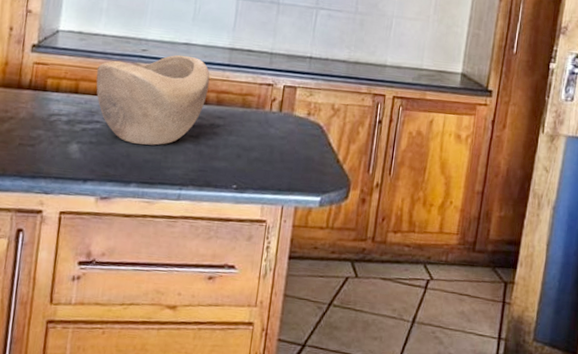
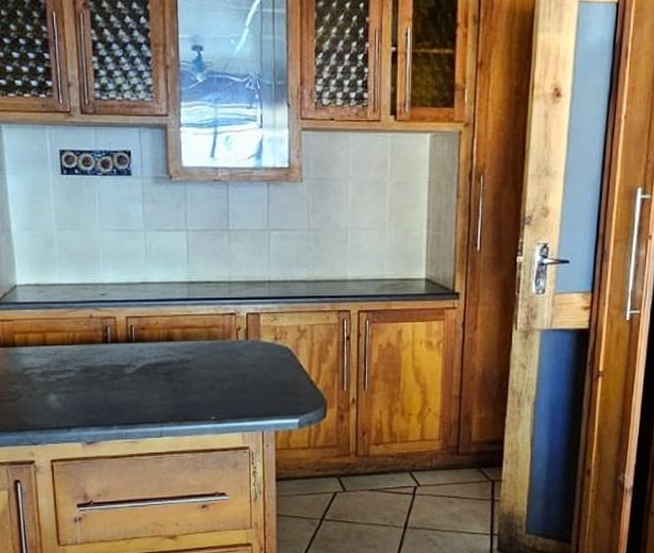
decorative bowl: present [96,54,210,145] -> none [60,295,172,387]

